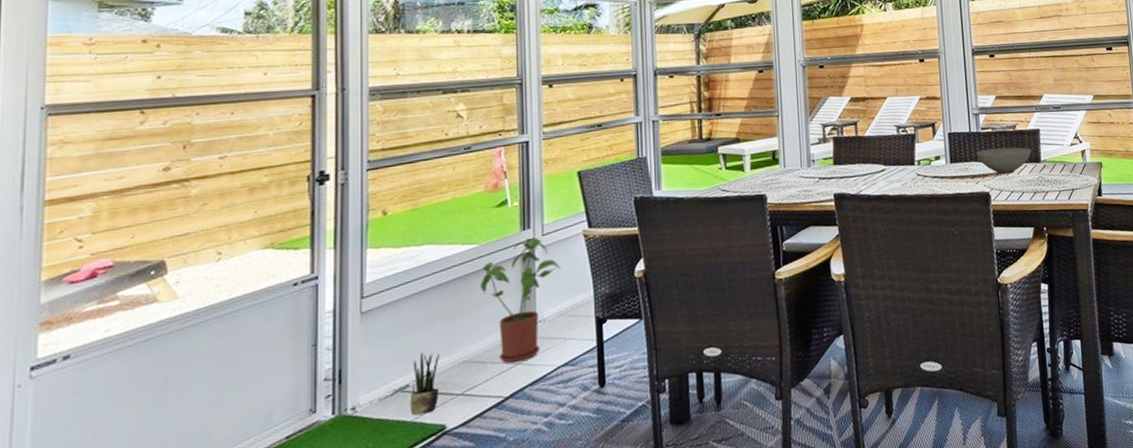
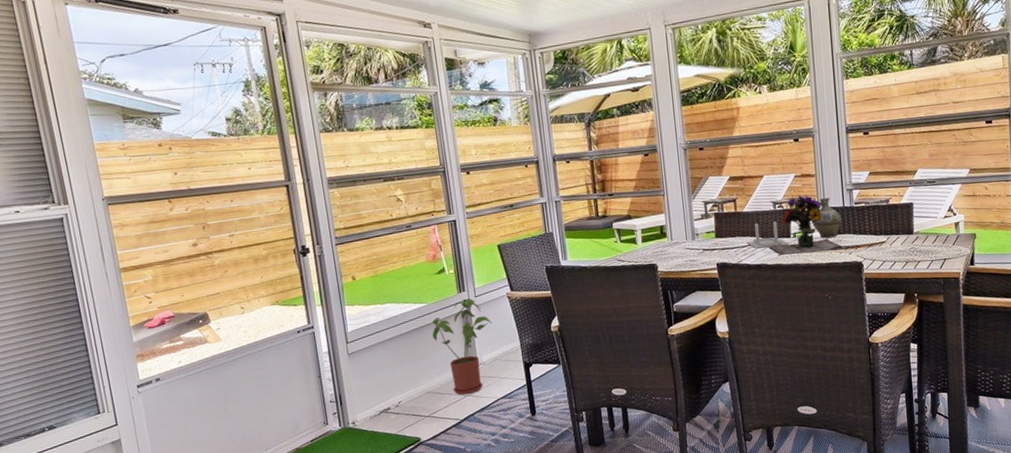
potted plant: present [410,353,440,416] -> none [390,385,413,430]
napkin holder: none [868,147,913,178] -> present [747,221,789,249]
flower arrangement: none [891,118,973,185] -> present [768,194,846,255]
pitcher: none [930,121,969,167] -> present [805,197,842,239]
bowl: present [976,147,1031,175] -> none [849,220,904,246]

